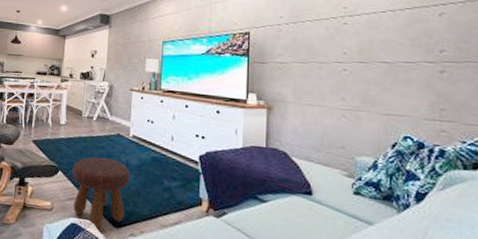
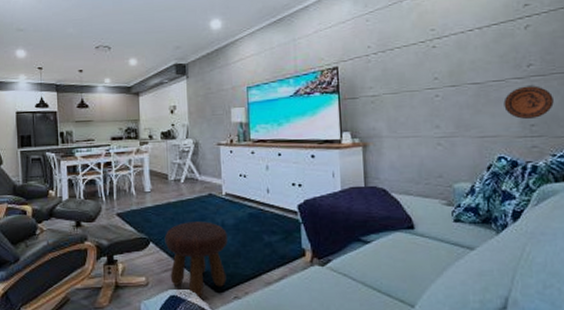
decorative plate: none [413,70,466,104] -> present [503,86,554,120]

